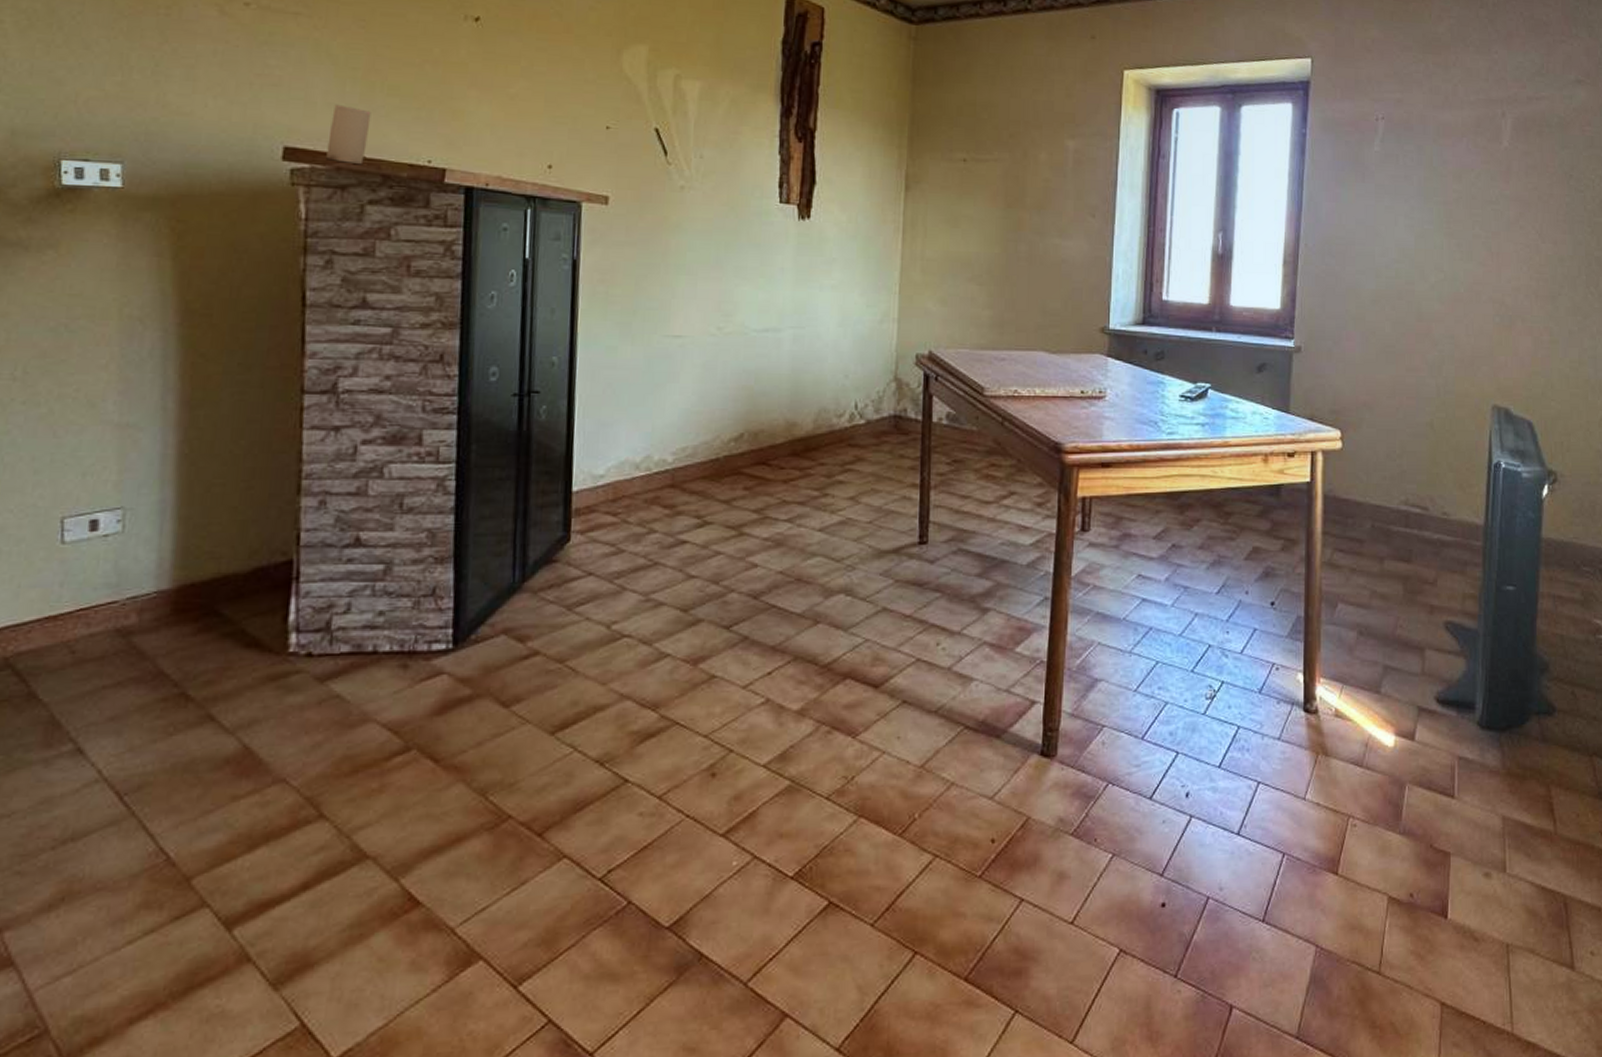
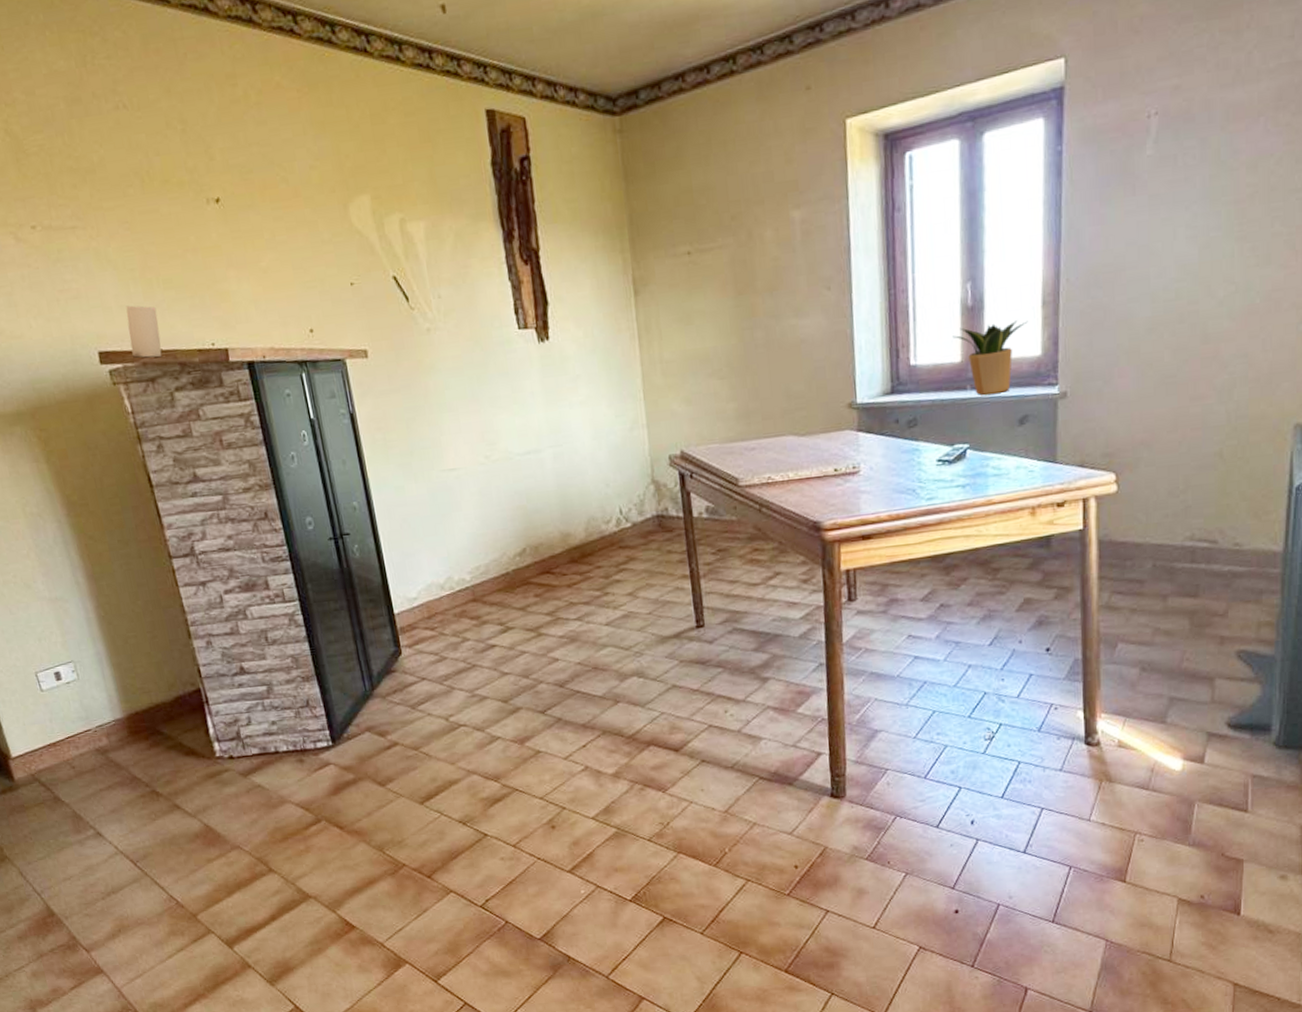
potted plant: none [1203,273,1270,339] -> present [952,320,1028,395]

